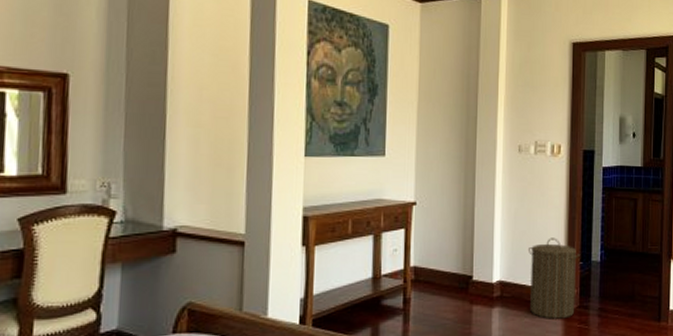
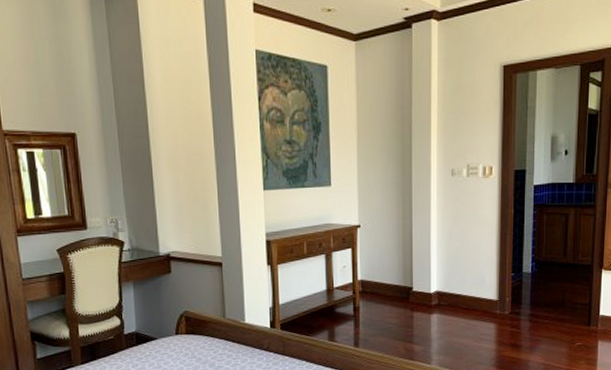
laundry hamper: present [527,237,581,319] -> none [462,252,513,324]

